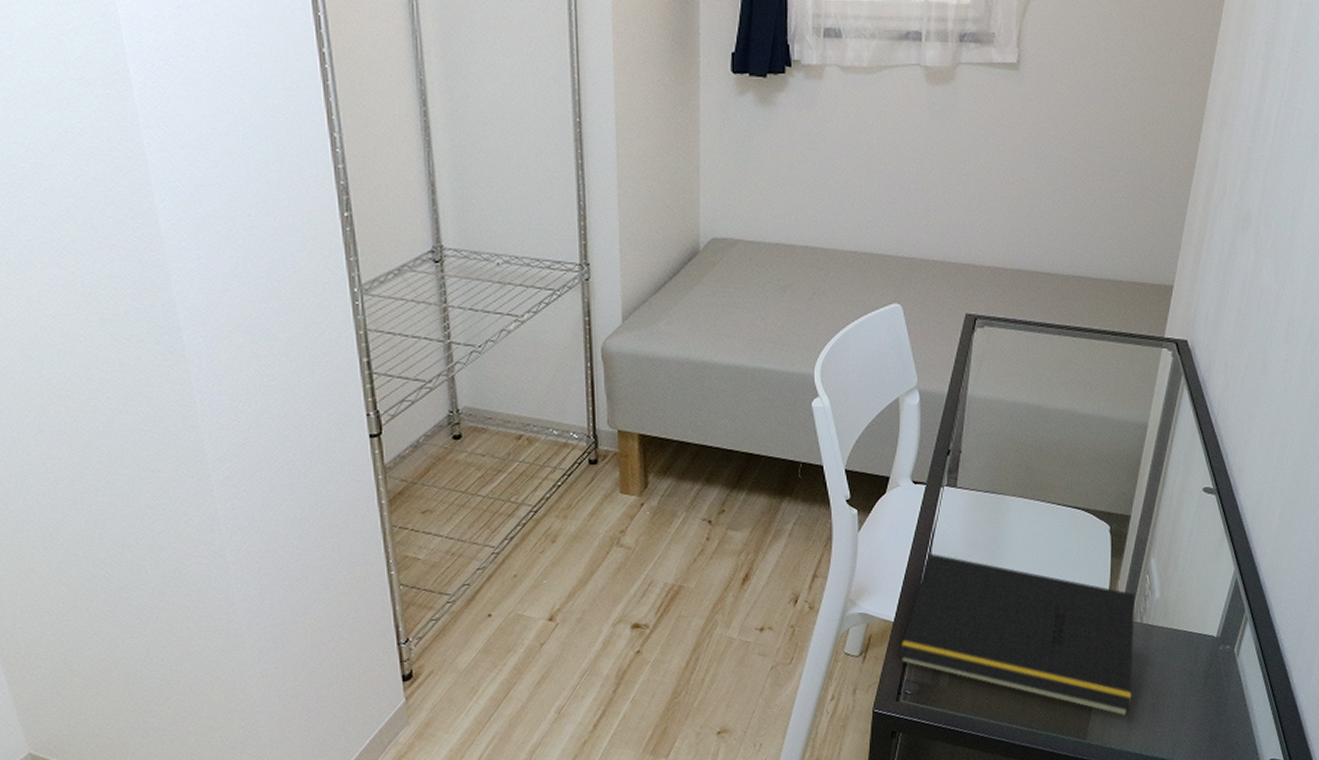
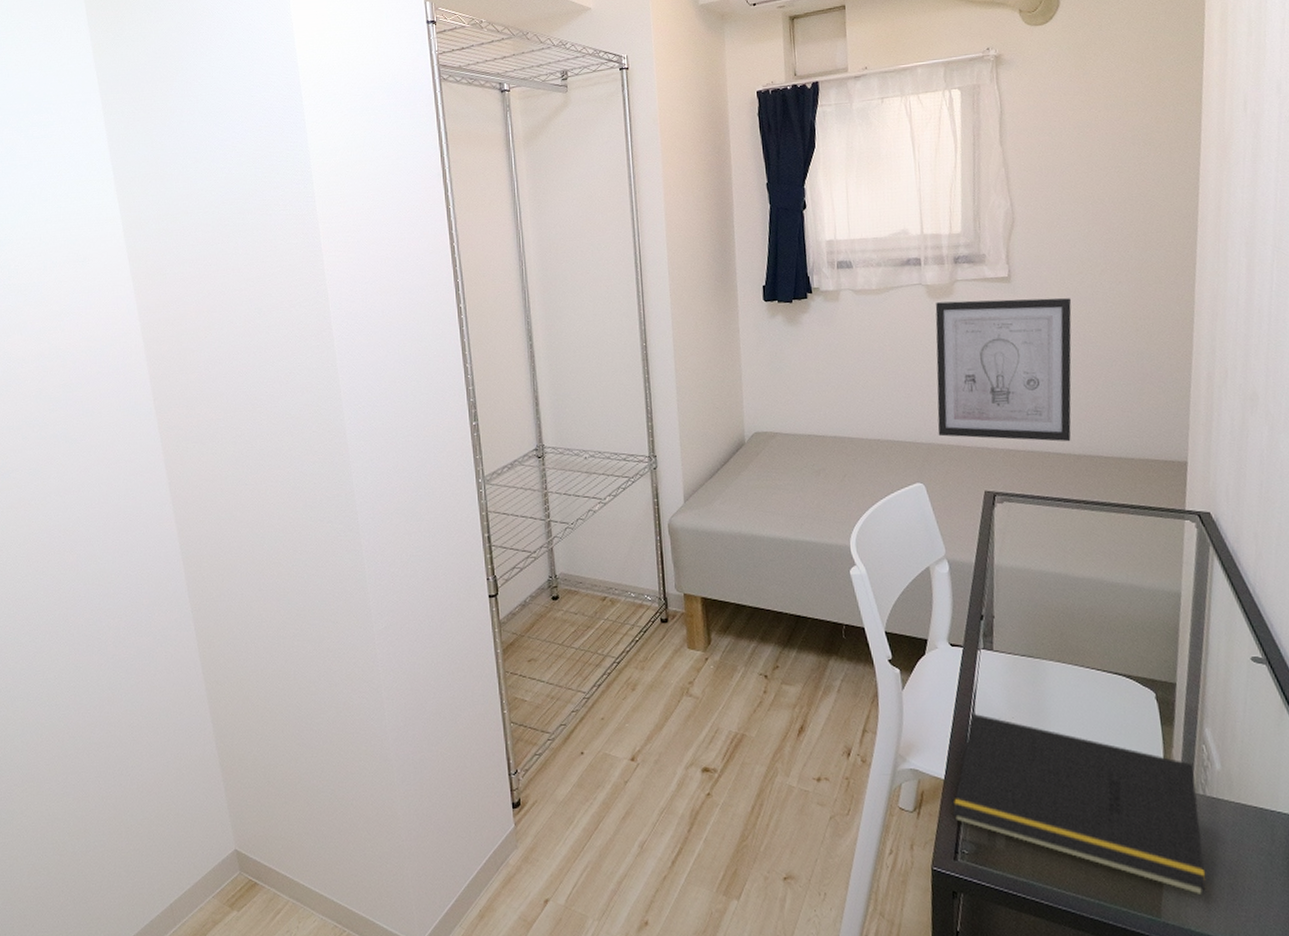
wall art: none [922,89,1082,261] -> present [935,298,1072,442]

